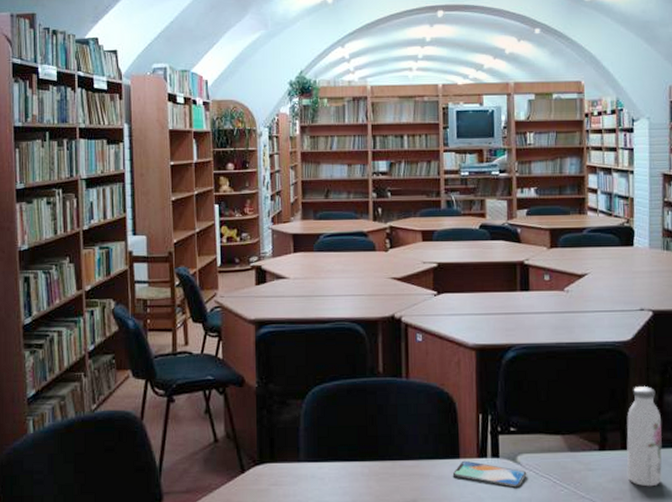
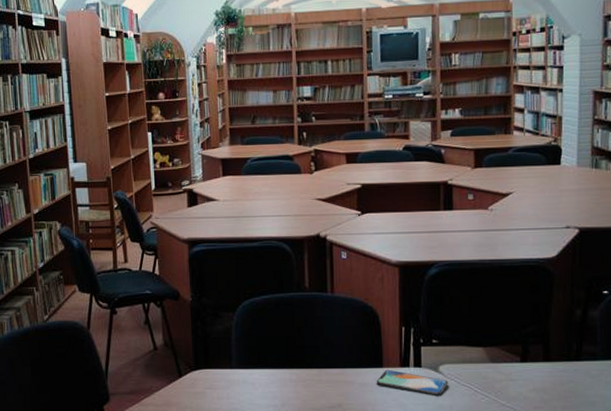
water bottle: present [626,385,662,487] -> none [548,301,585,397]

